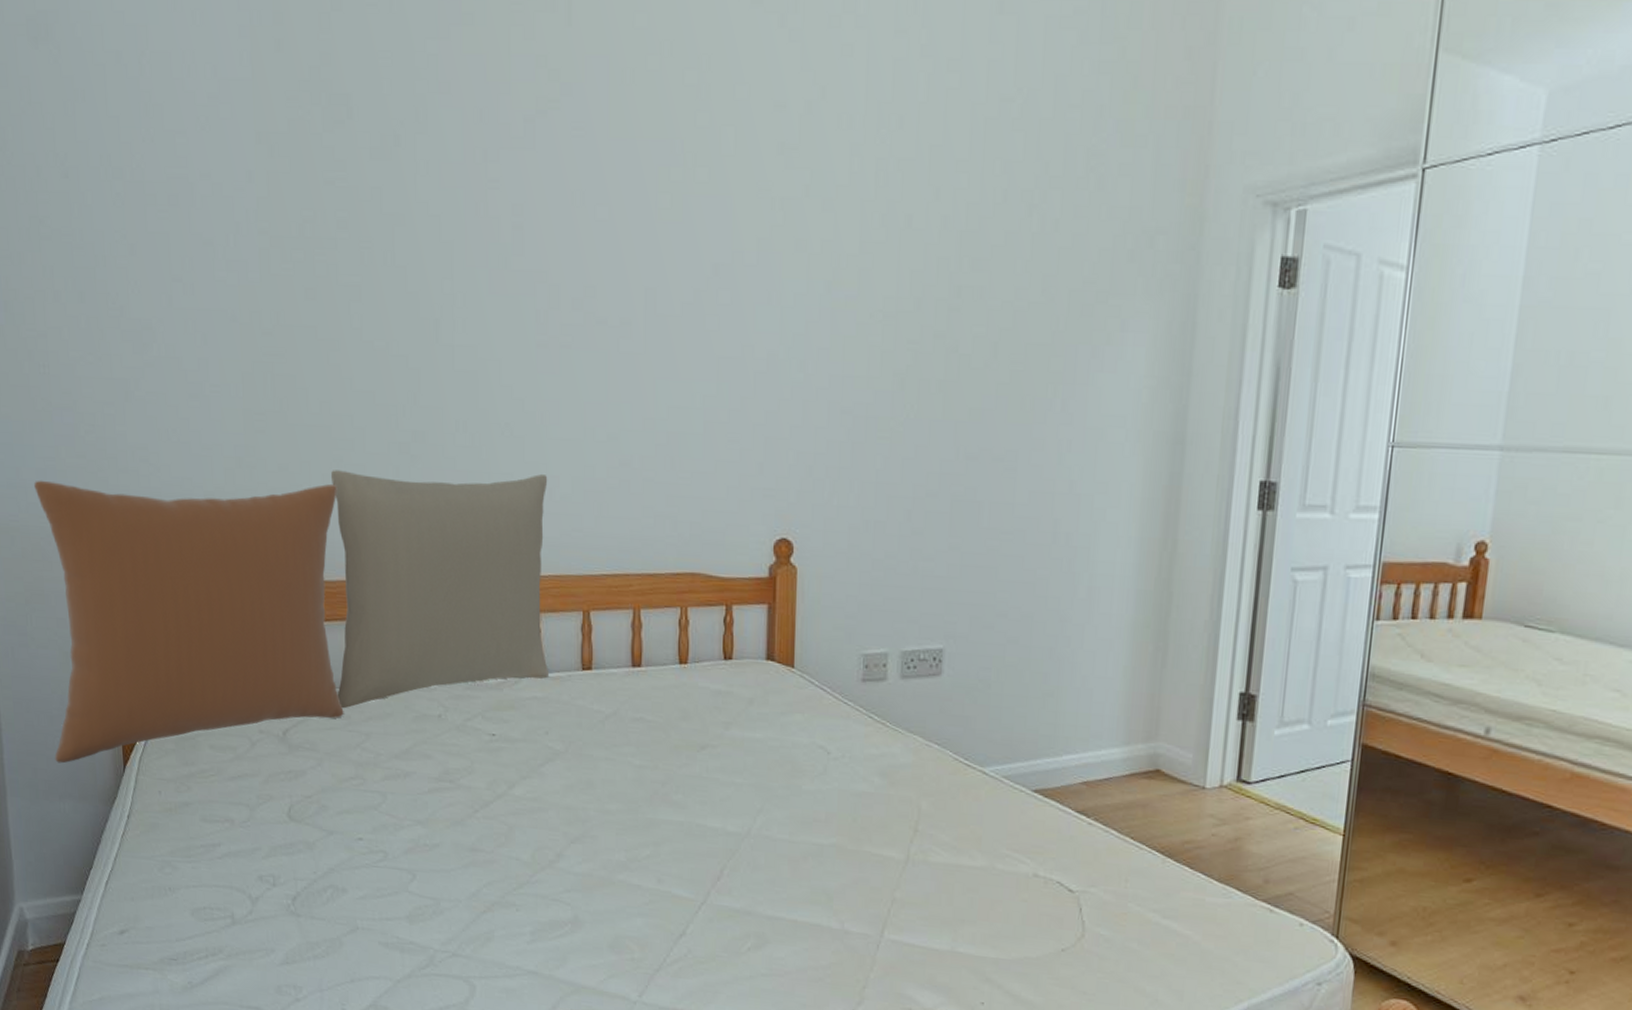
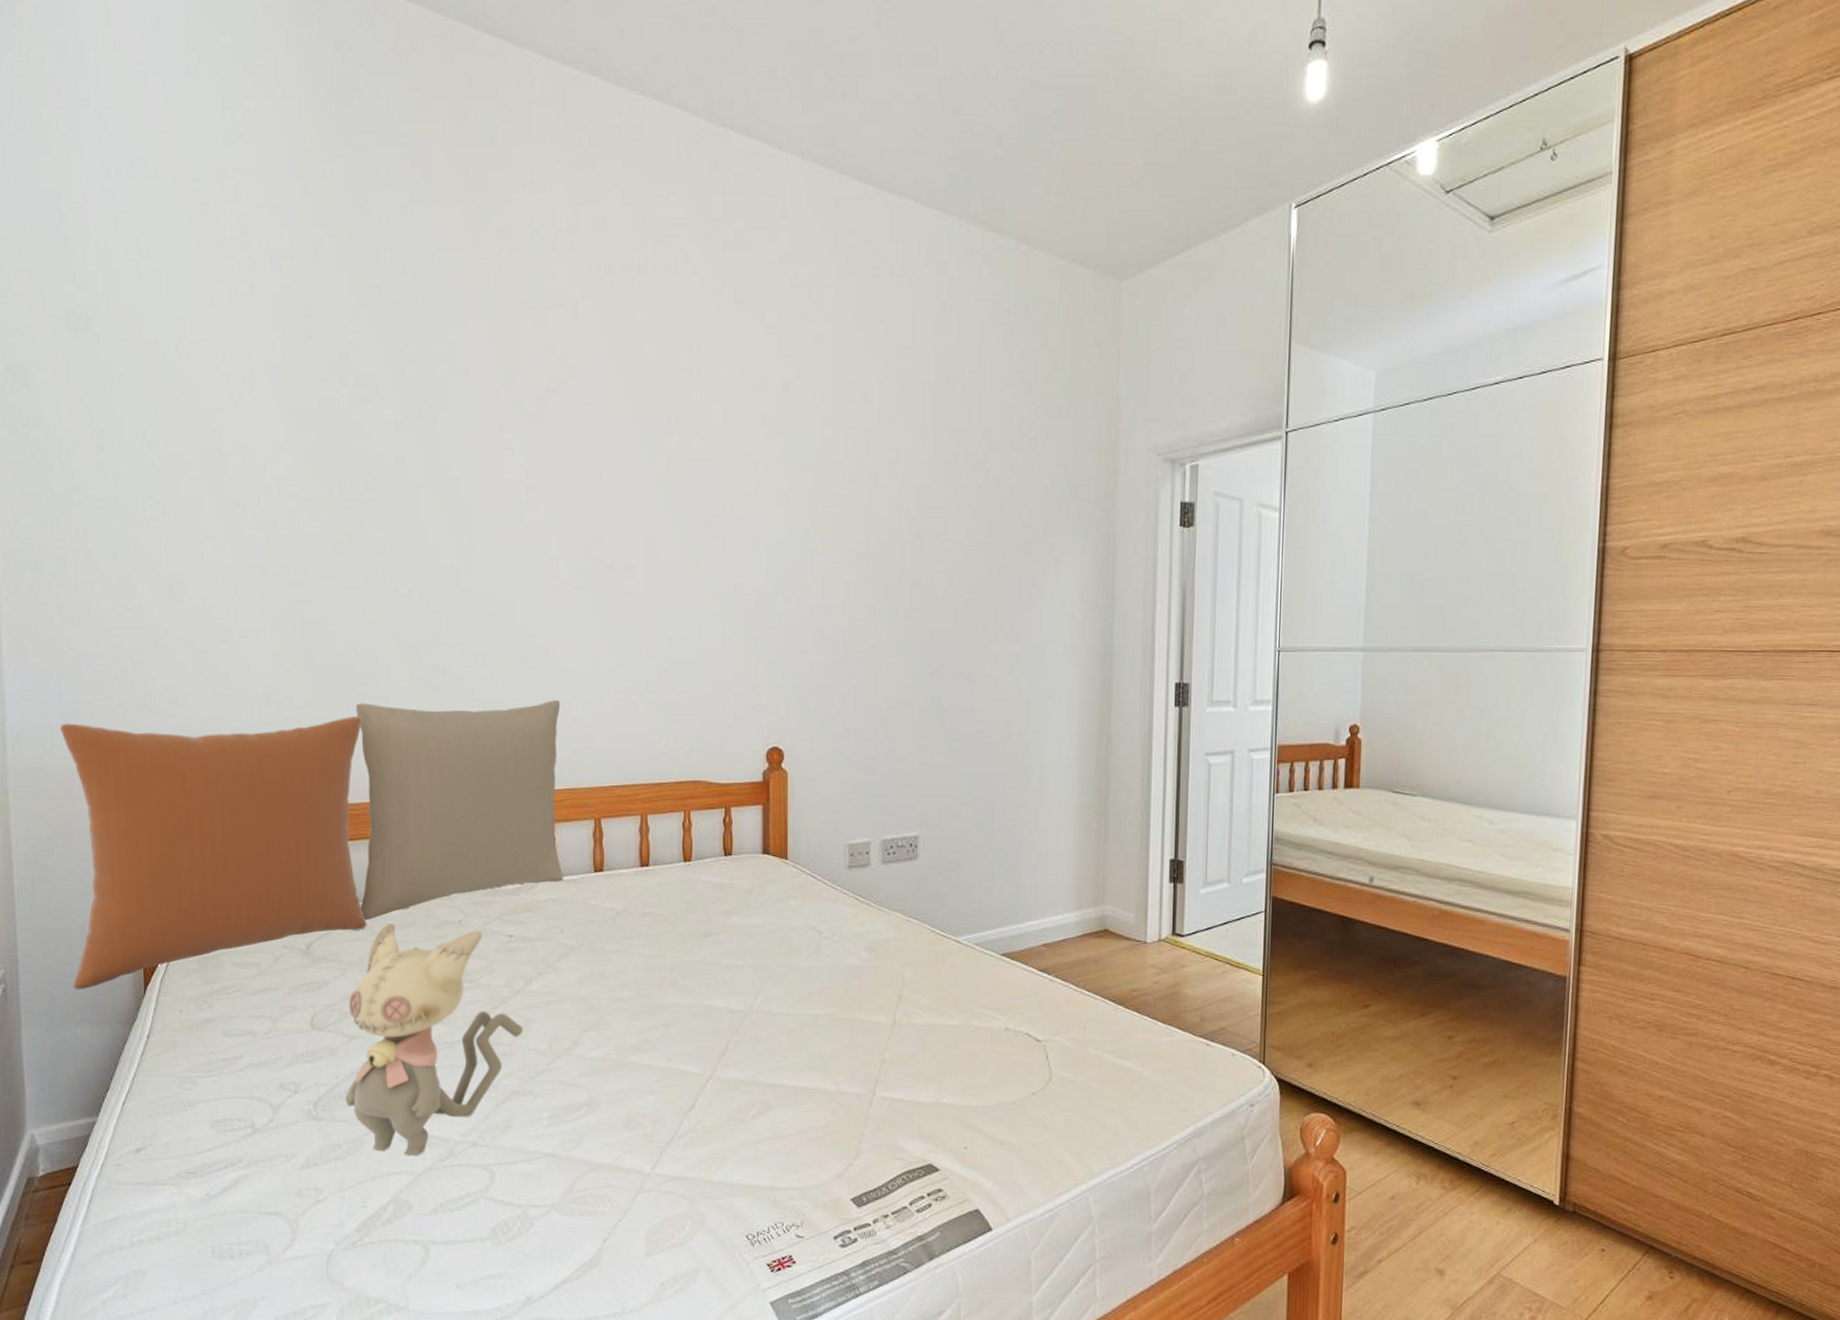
stuffed animal: none [323,712,506,962] -> present [345,923,524,1157]

